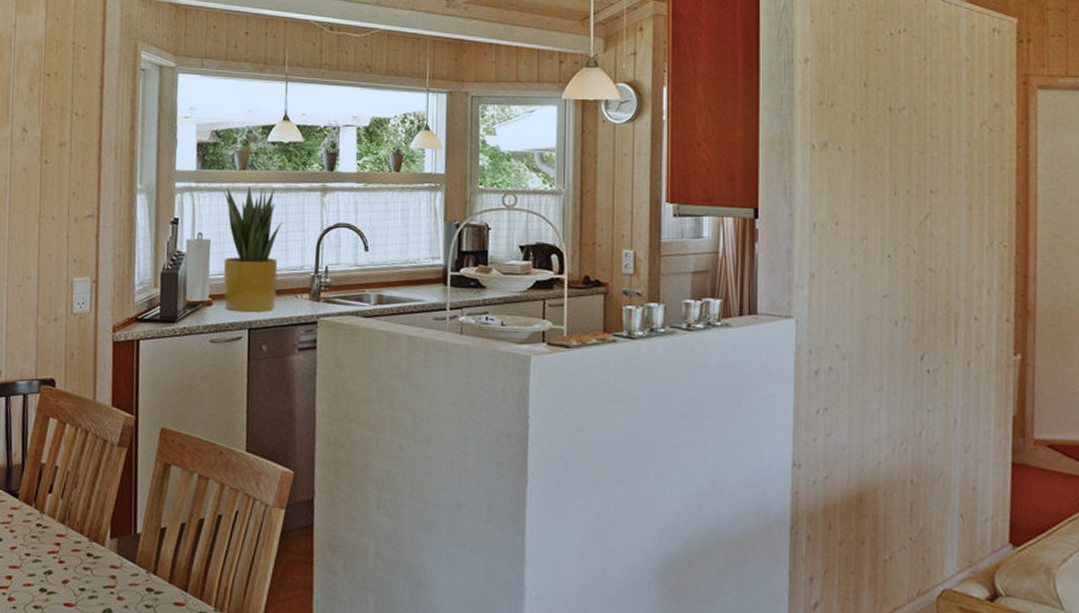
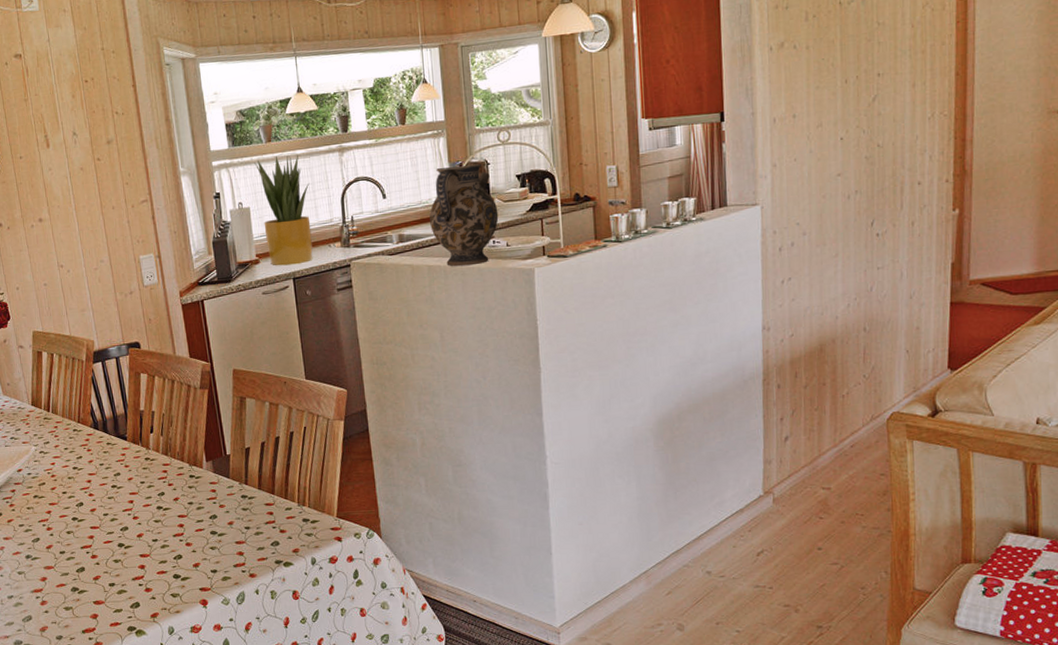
ewer: none [415,226,495,343] -> present [429,163,499,267]

